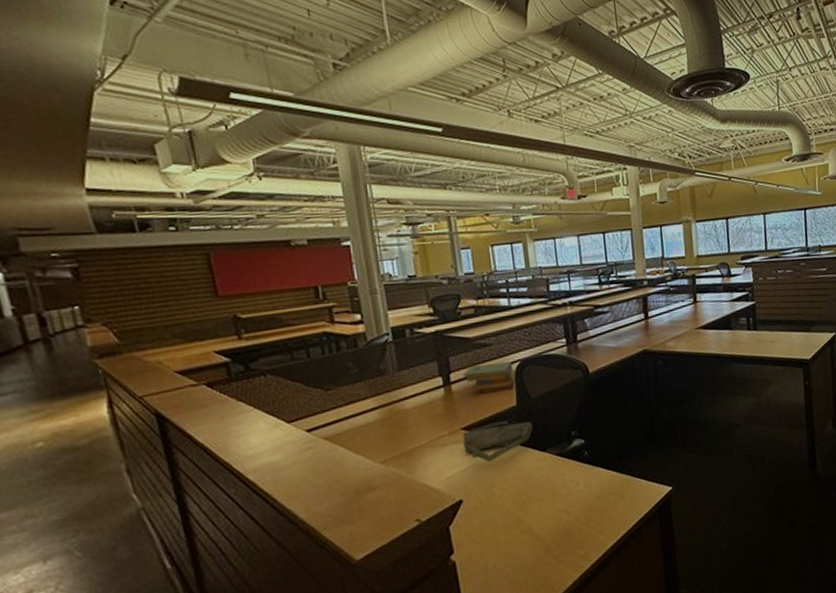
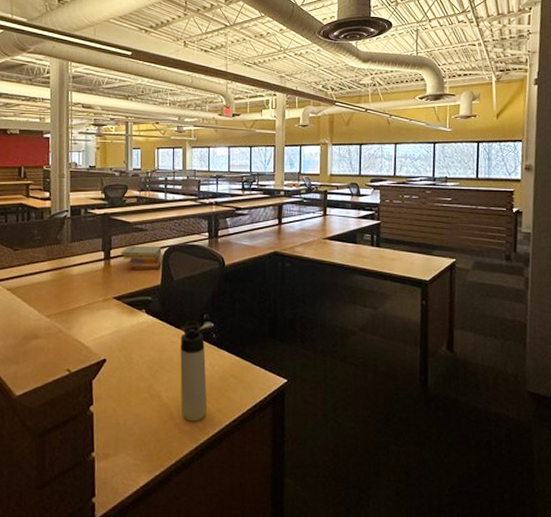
bag: present [462,421,534,463] -> none [113,299,172,331]
thermos bottle: none [547,440,588,551] -> present [180,320,208,422]

